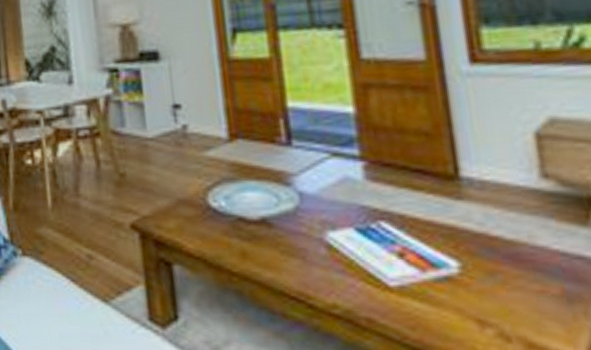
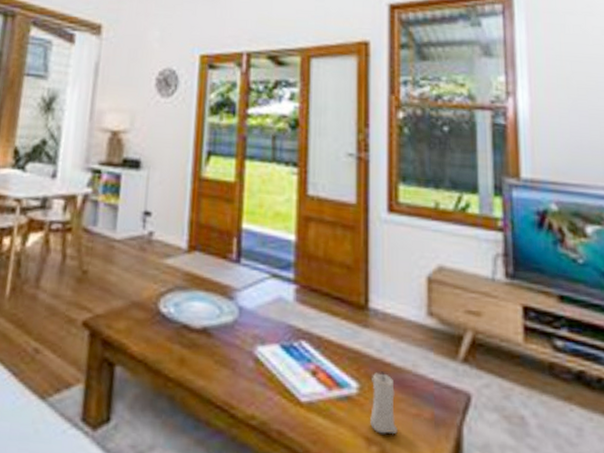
candle: none [475,247,518,315] -> present [370,371,398,435]

